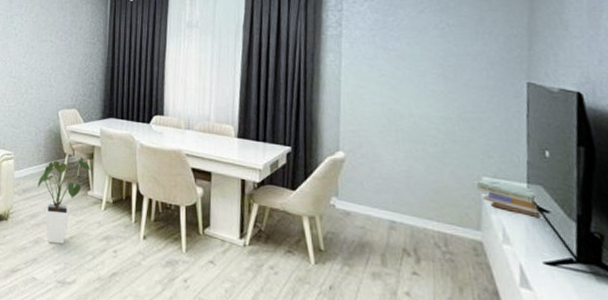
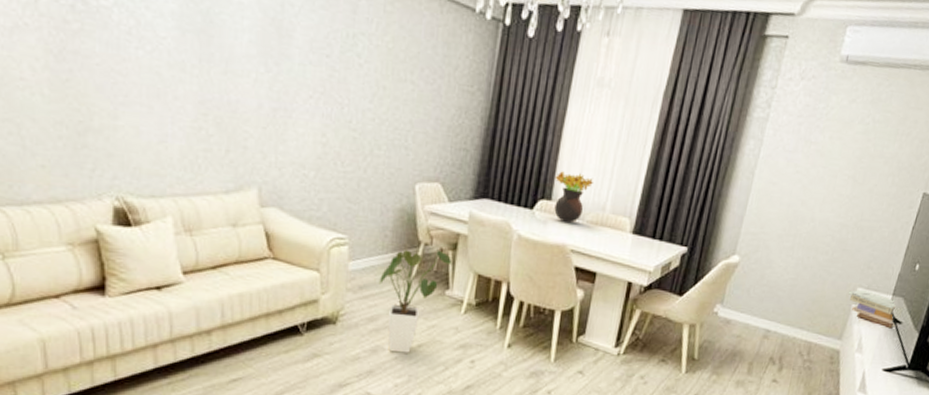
flower arrangement: none [164,92,196,132] -> present [554,171,593,223]

